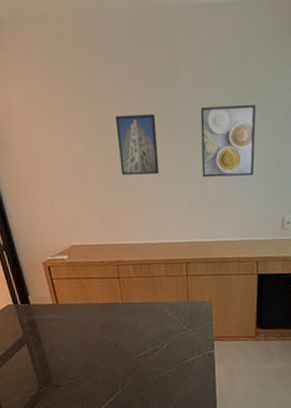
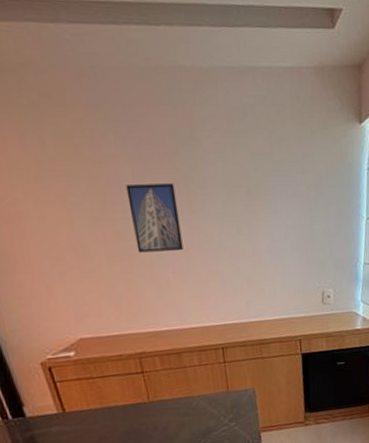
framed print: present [200,105,256,178] -> none [225,175,289,253]

